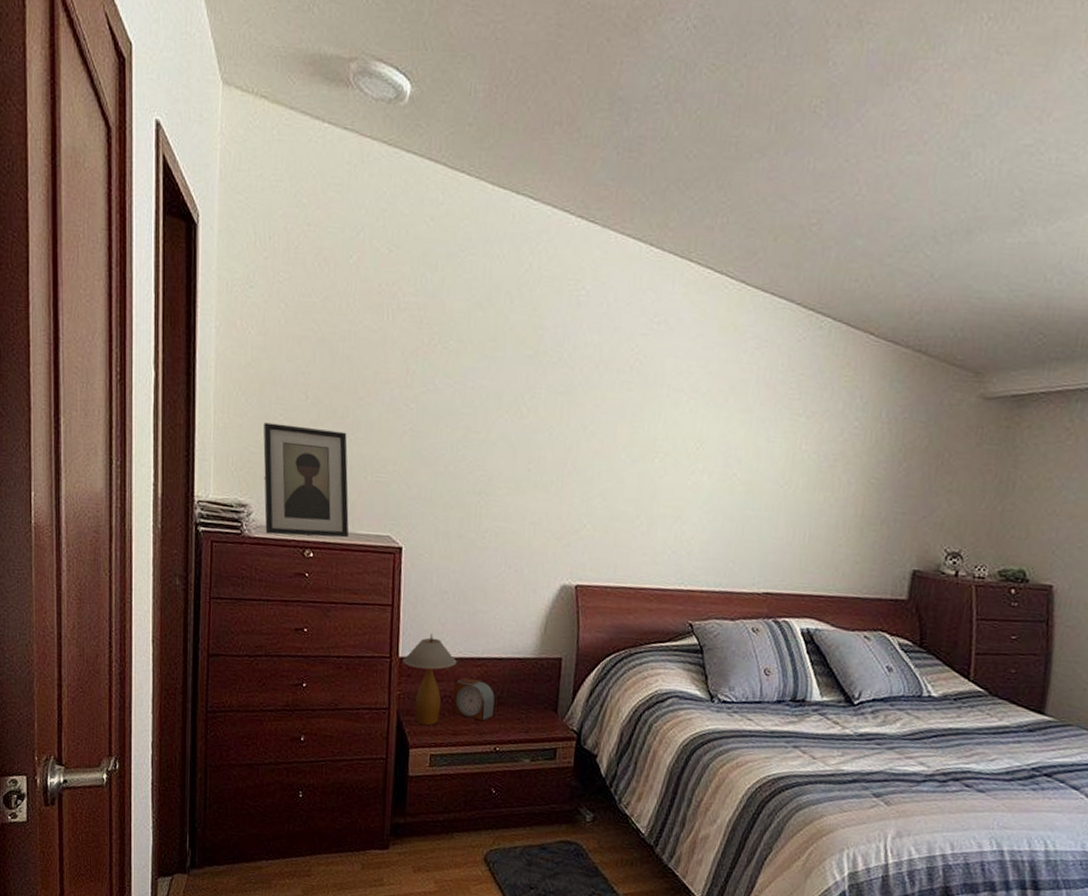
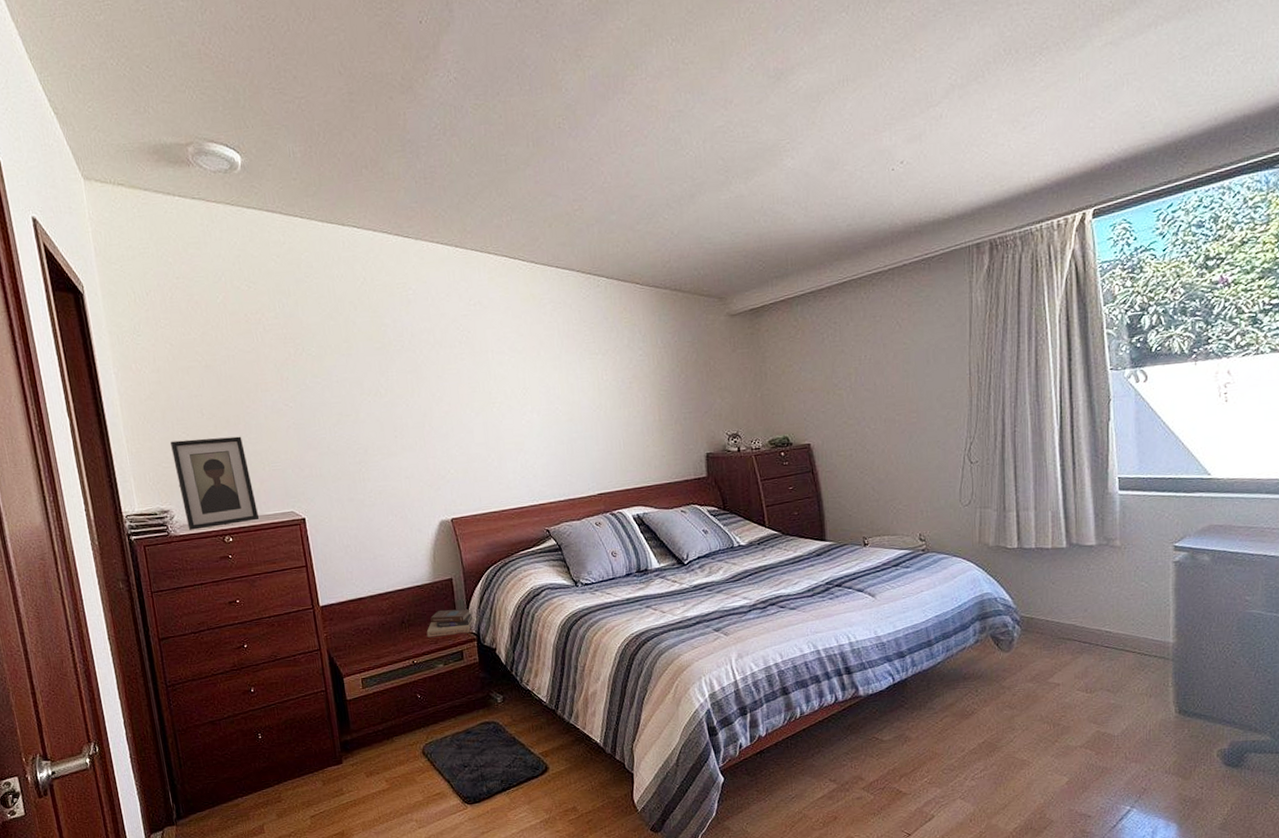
table lamp: present [403,633,457,726] -> none [324,581,369,657]
alarm clock: present [452,677,496,721] -> none [369,610,408,643]
books: none [517,693,577,729] -> present [426,609,472,638]

